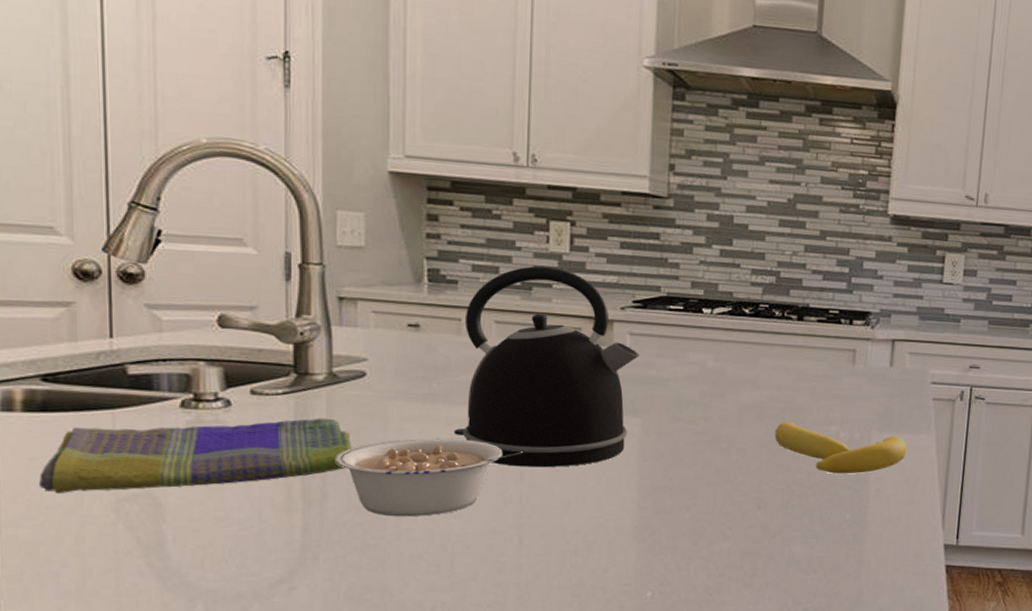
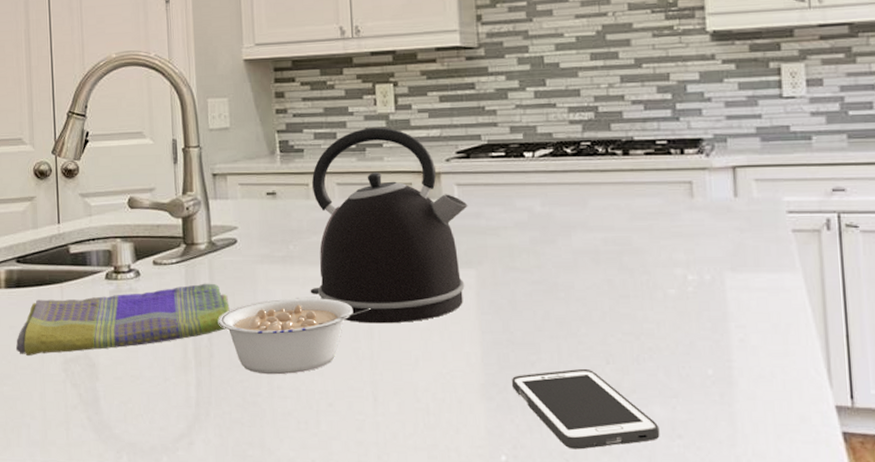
cell phone: none [666,513,798,585] -> present [512,368,660,450]
banana: present [774,421,908,474] -> none [614,265,771,322]

